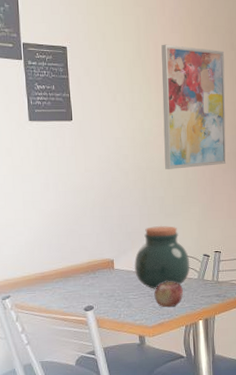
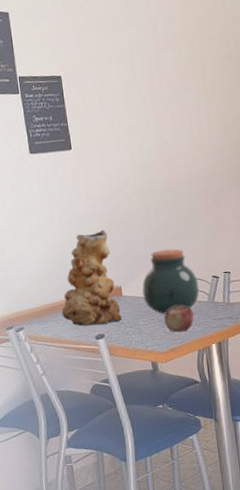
vase: none [51,203,112,297] -> present [61,230,122,326]
wall art: present [161,44,226,169] -> none [155,62,230,191]

